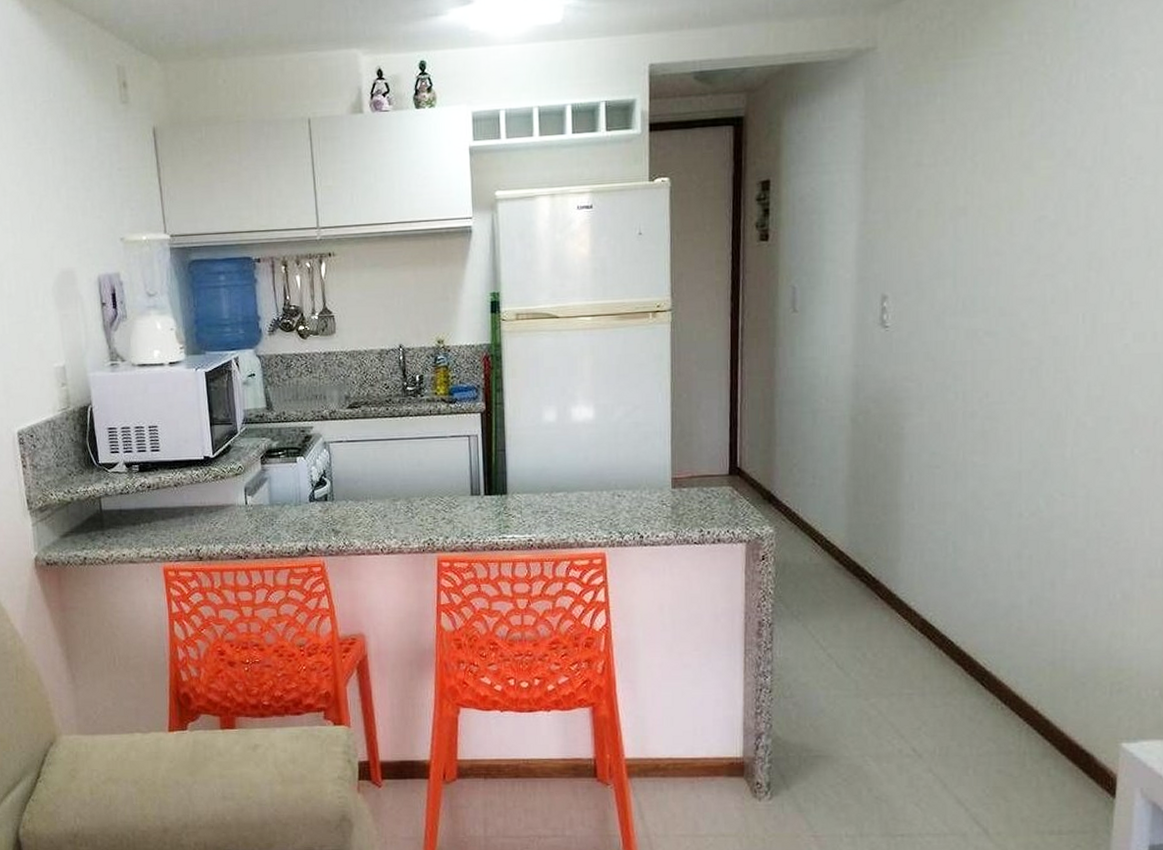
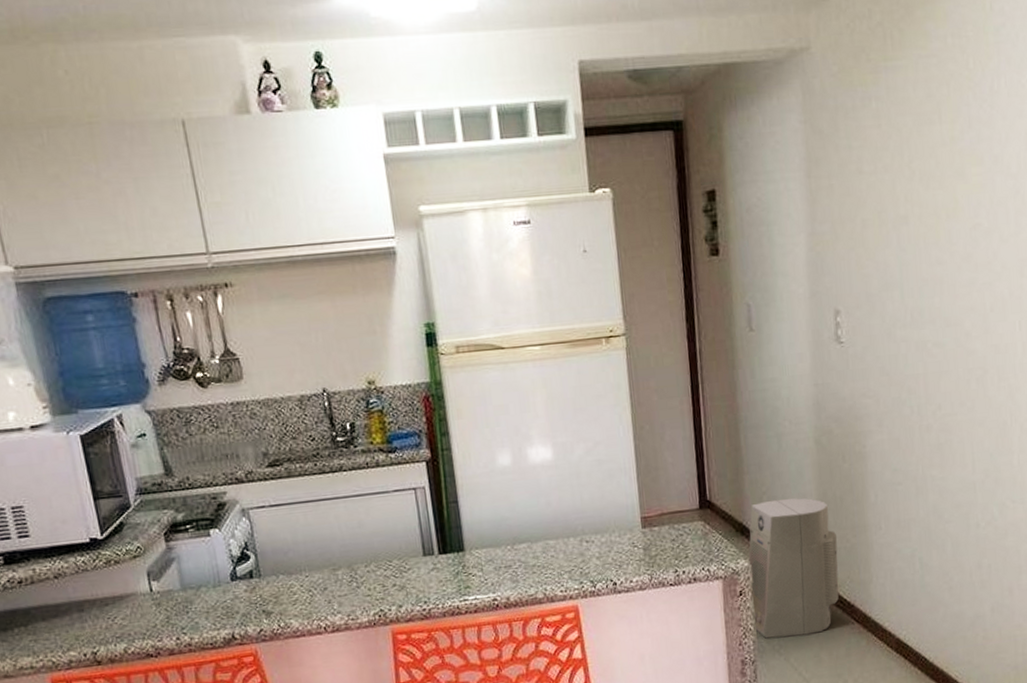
air purifier: none [772,472,866,605] -> present [748,498,839,639]

